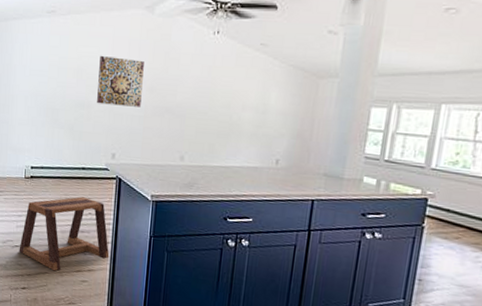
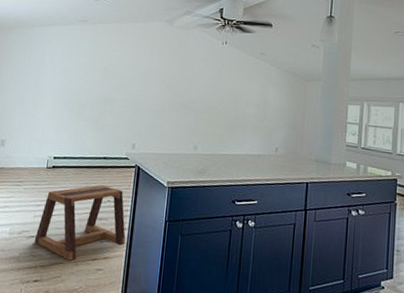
wall art: present [97,55,144,107] -> none [120,58,164,103]

